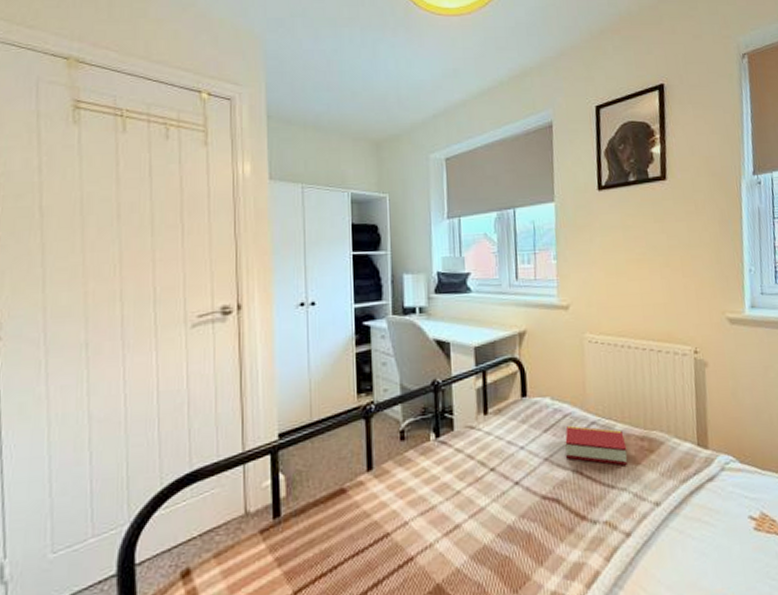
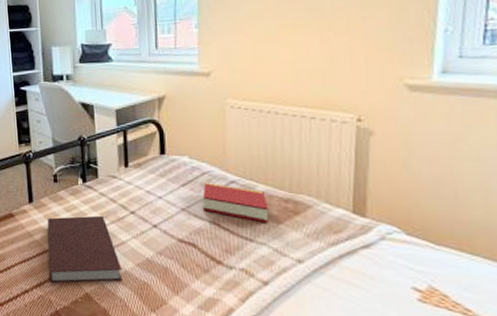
notebook: none [389,477,481,578] -> present [47,215,123,283]

